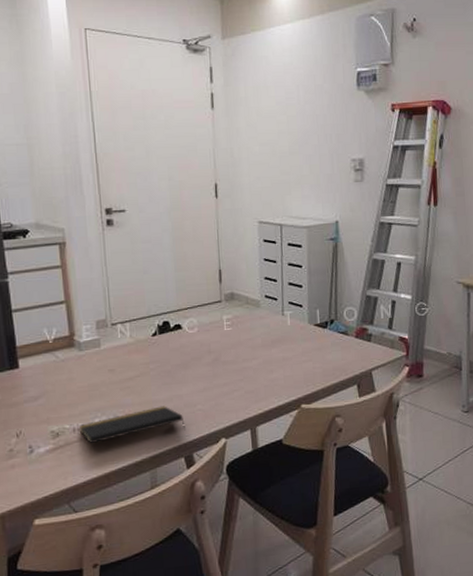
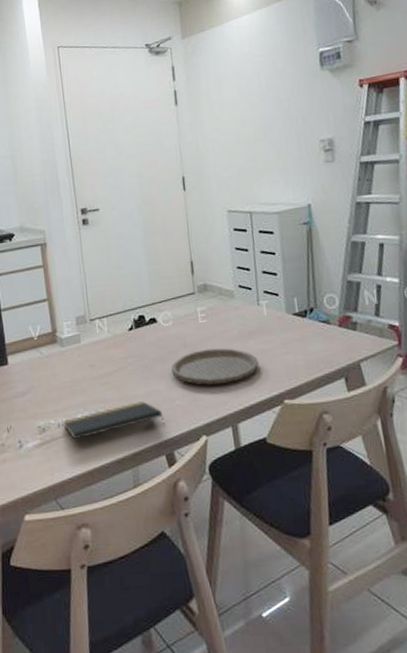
plate: none [194,355,279,390] -> present [171,348,259,385]

